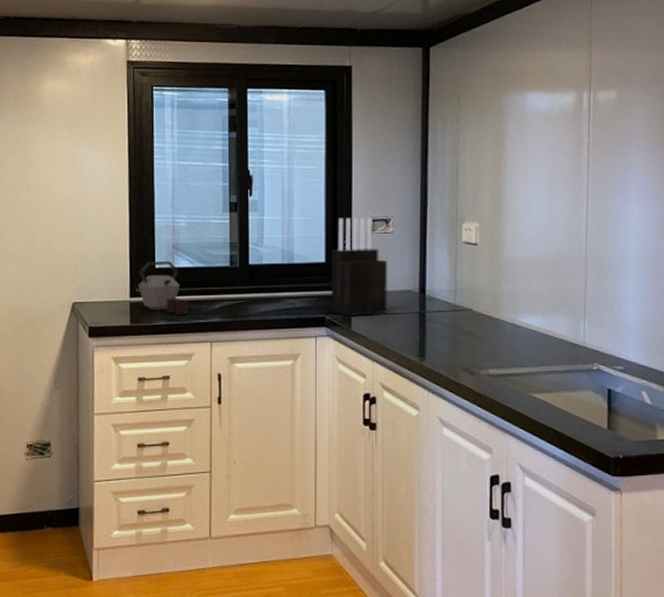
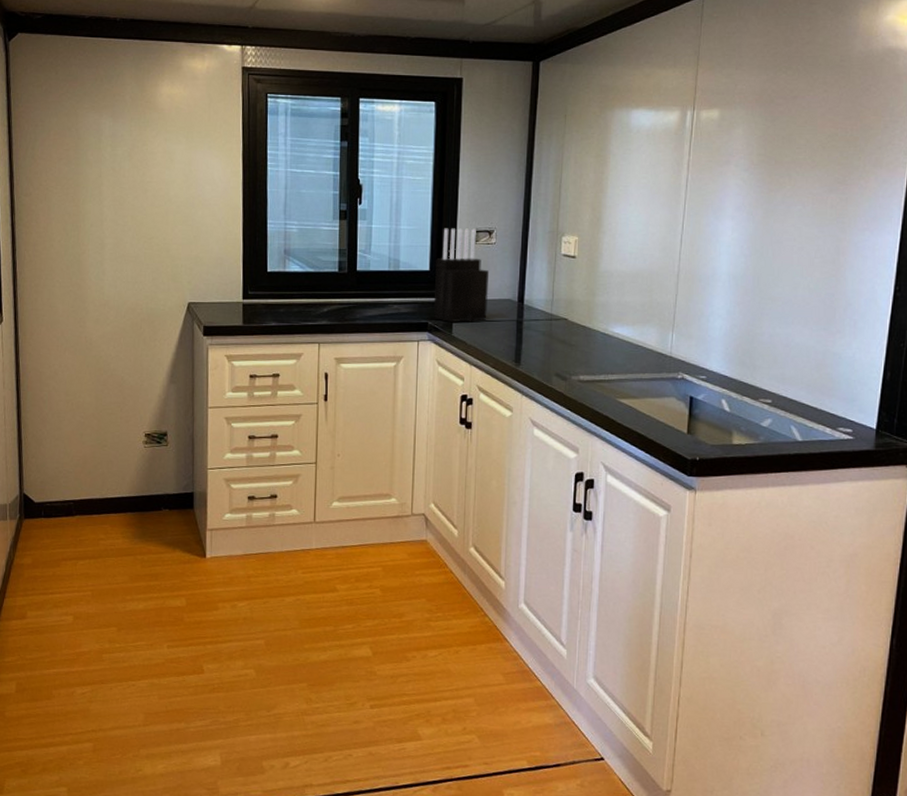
kettle: present [138,261,187,316] -> none [250,265,297,318]

